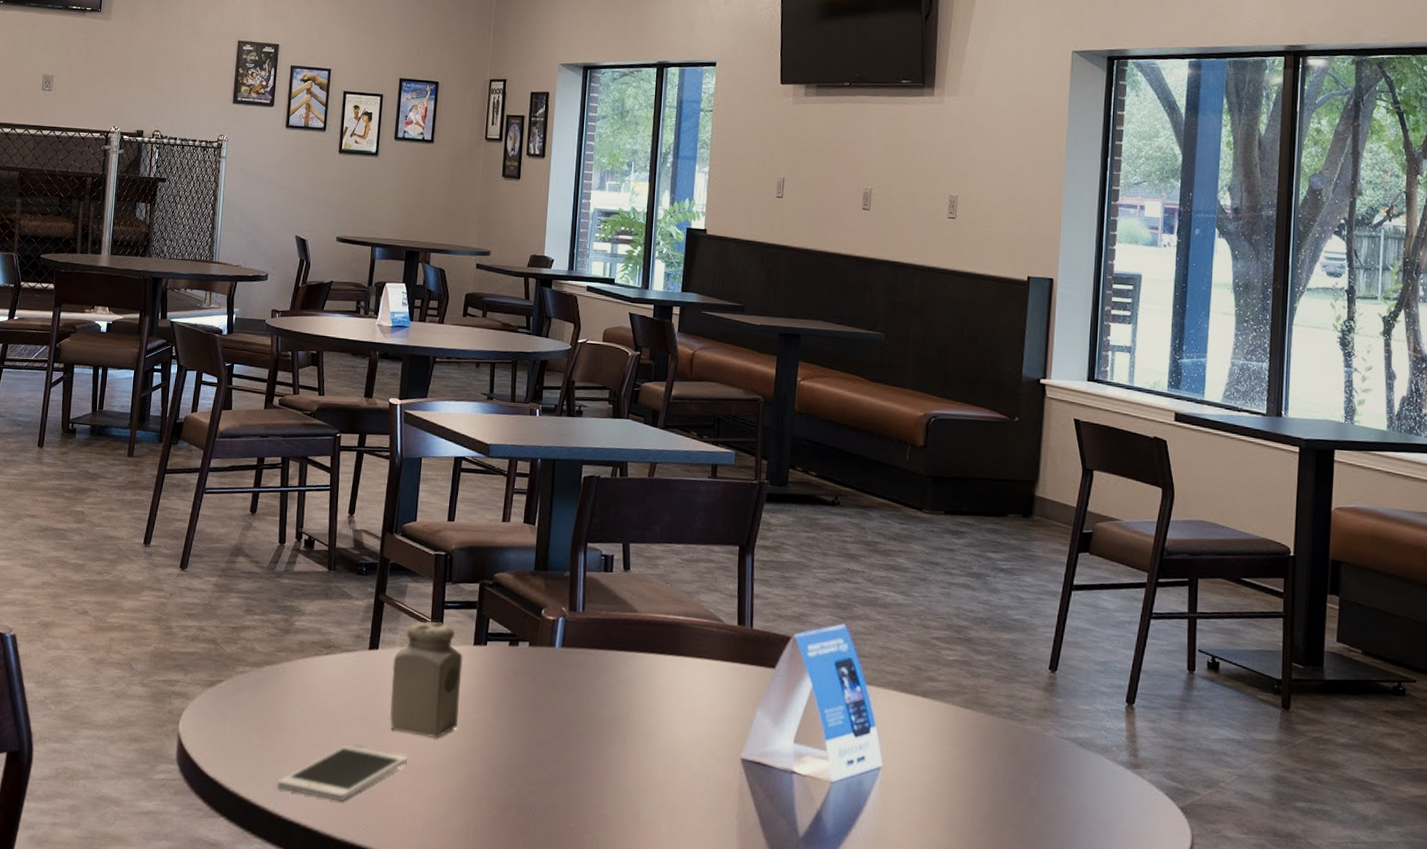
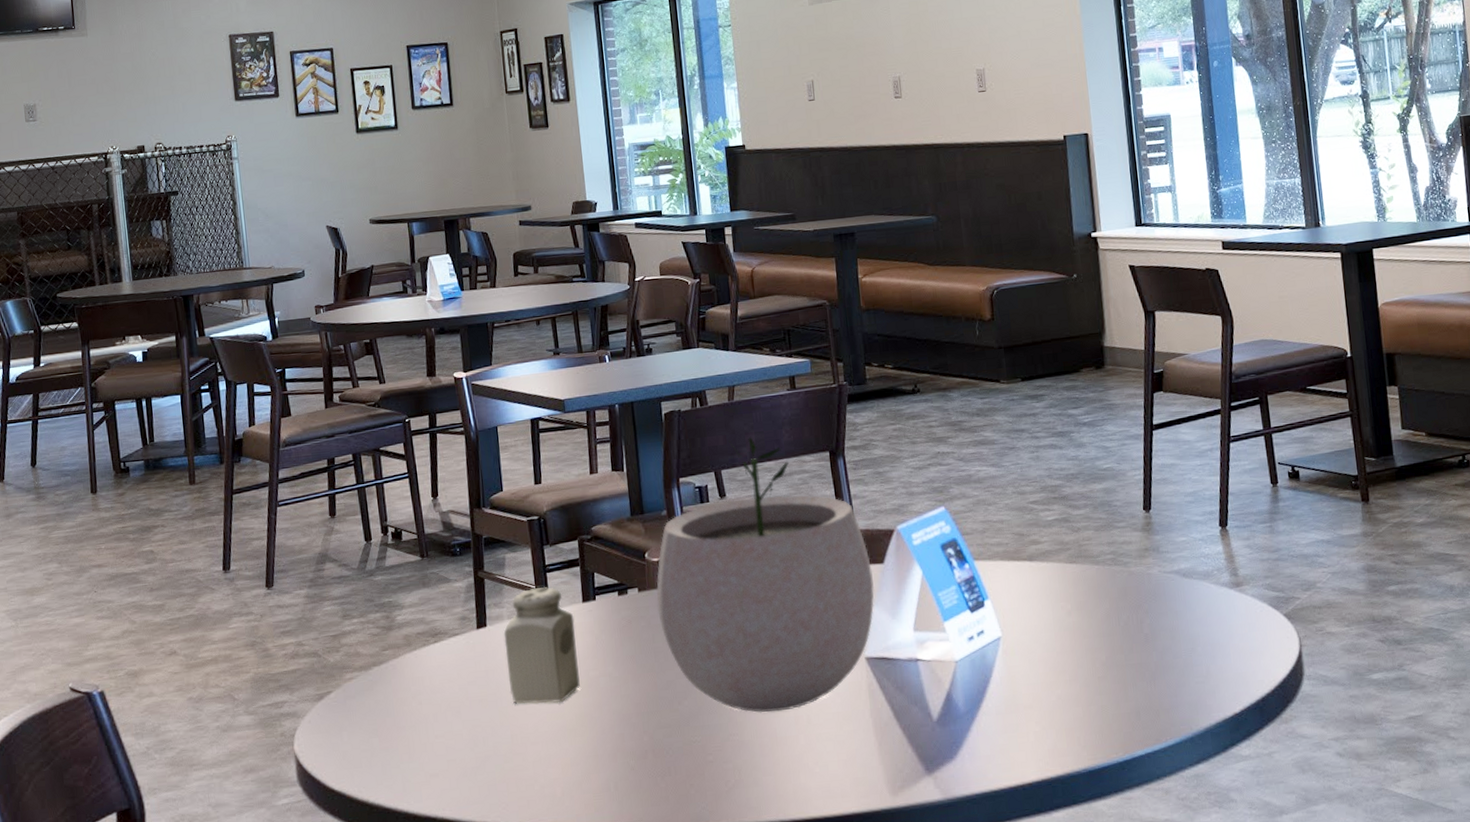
cell phone: present [277,744,407,801] -> none [406,726,535,787]
plant pot: none [544,515,762,795] -> present [656,436,874,713]

